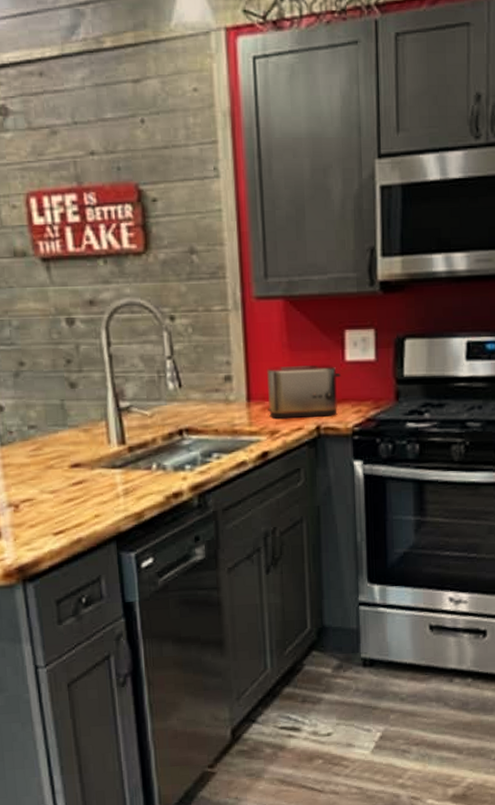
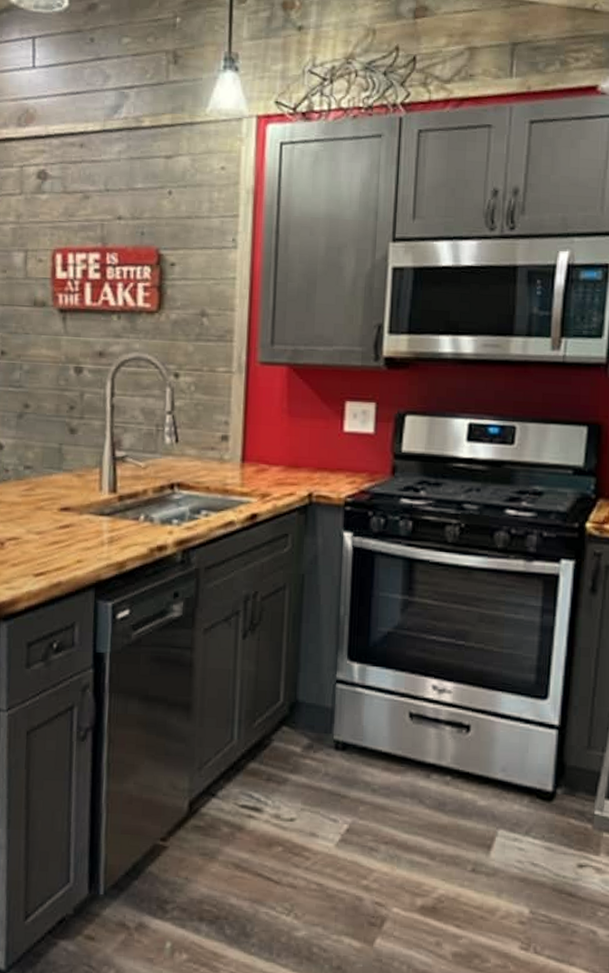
toaster: present [267,364,341,418] -> none [261,430,338,485]

